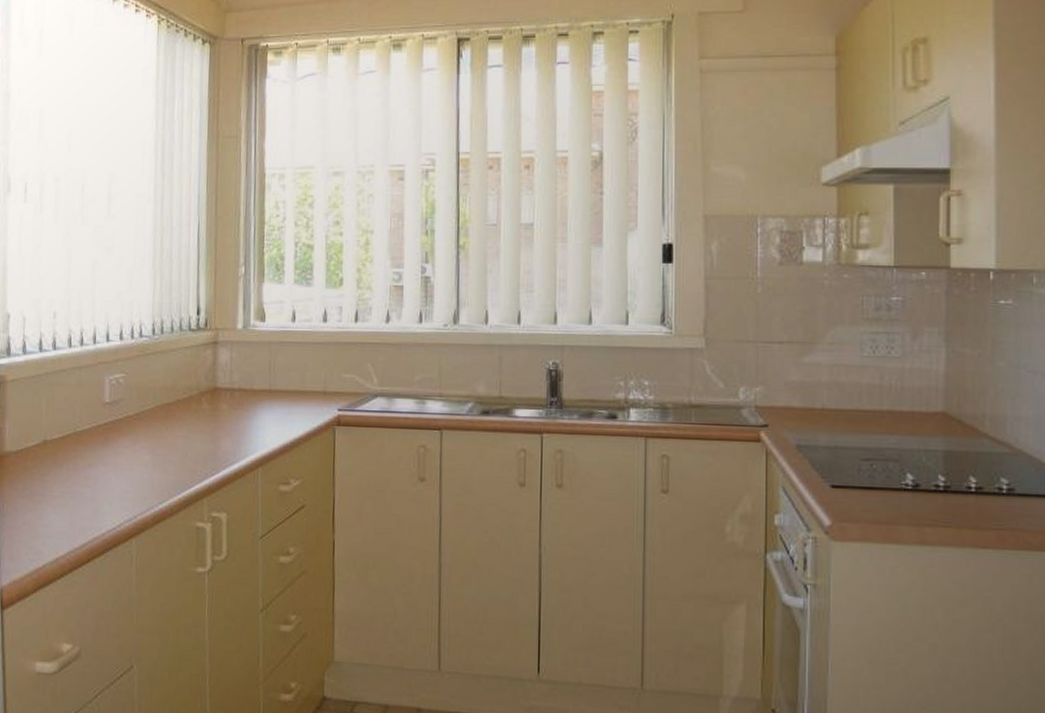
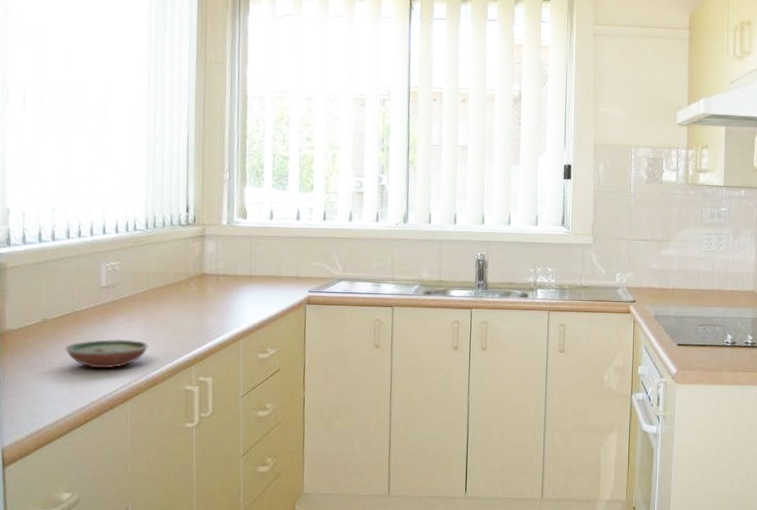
decorative bowl: none [66,464,155,499] -> present [65,339,148,369]

